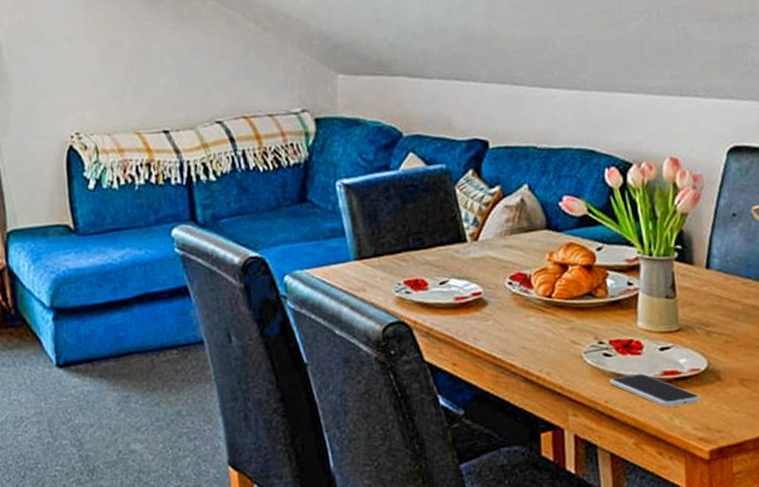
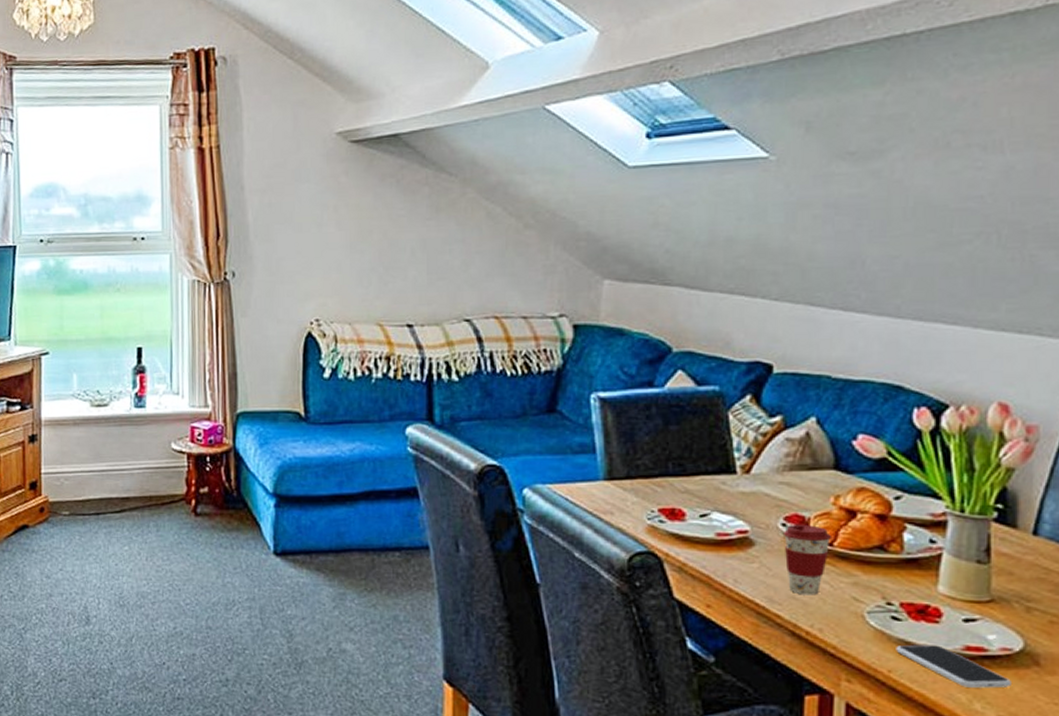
coffee cup: none [511,281,551,344] -> present [784,524,832,595]

